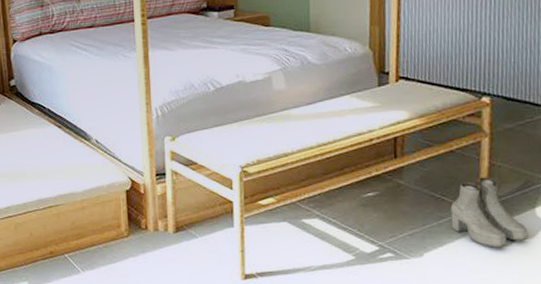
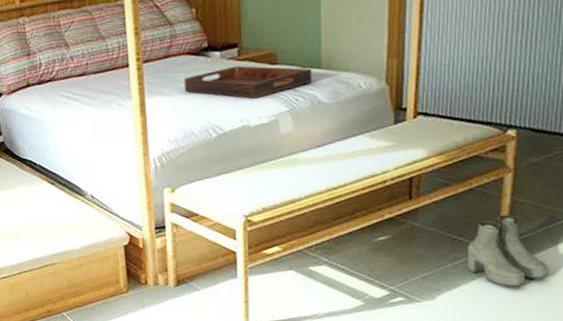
serving tray: none [184,25,302,57] -> present [183,65,312,99]

